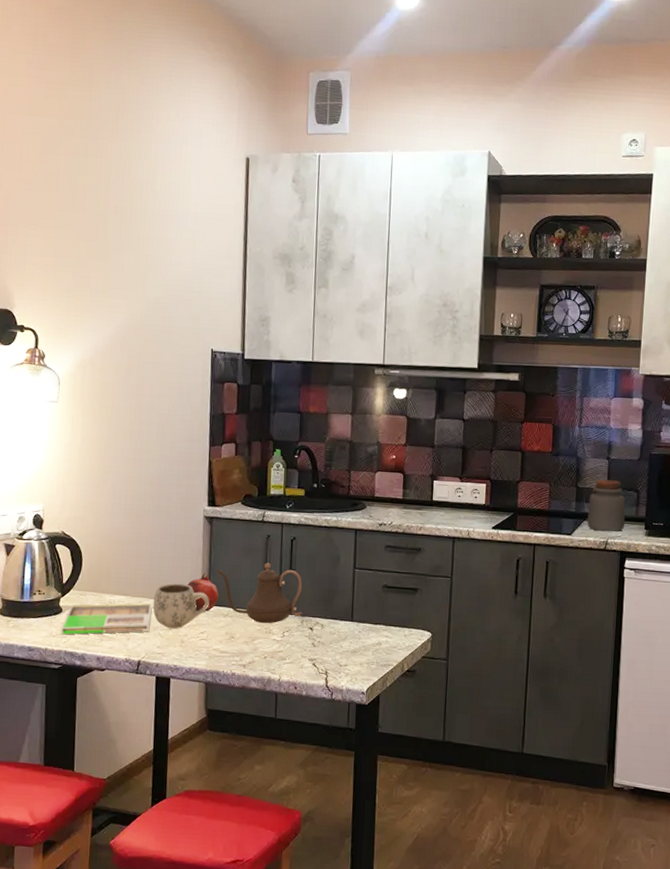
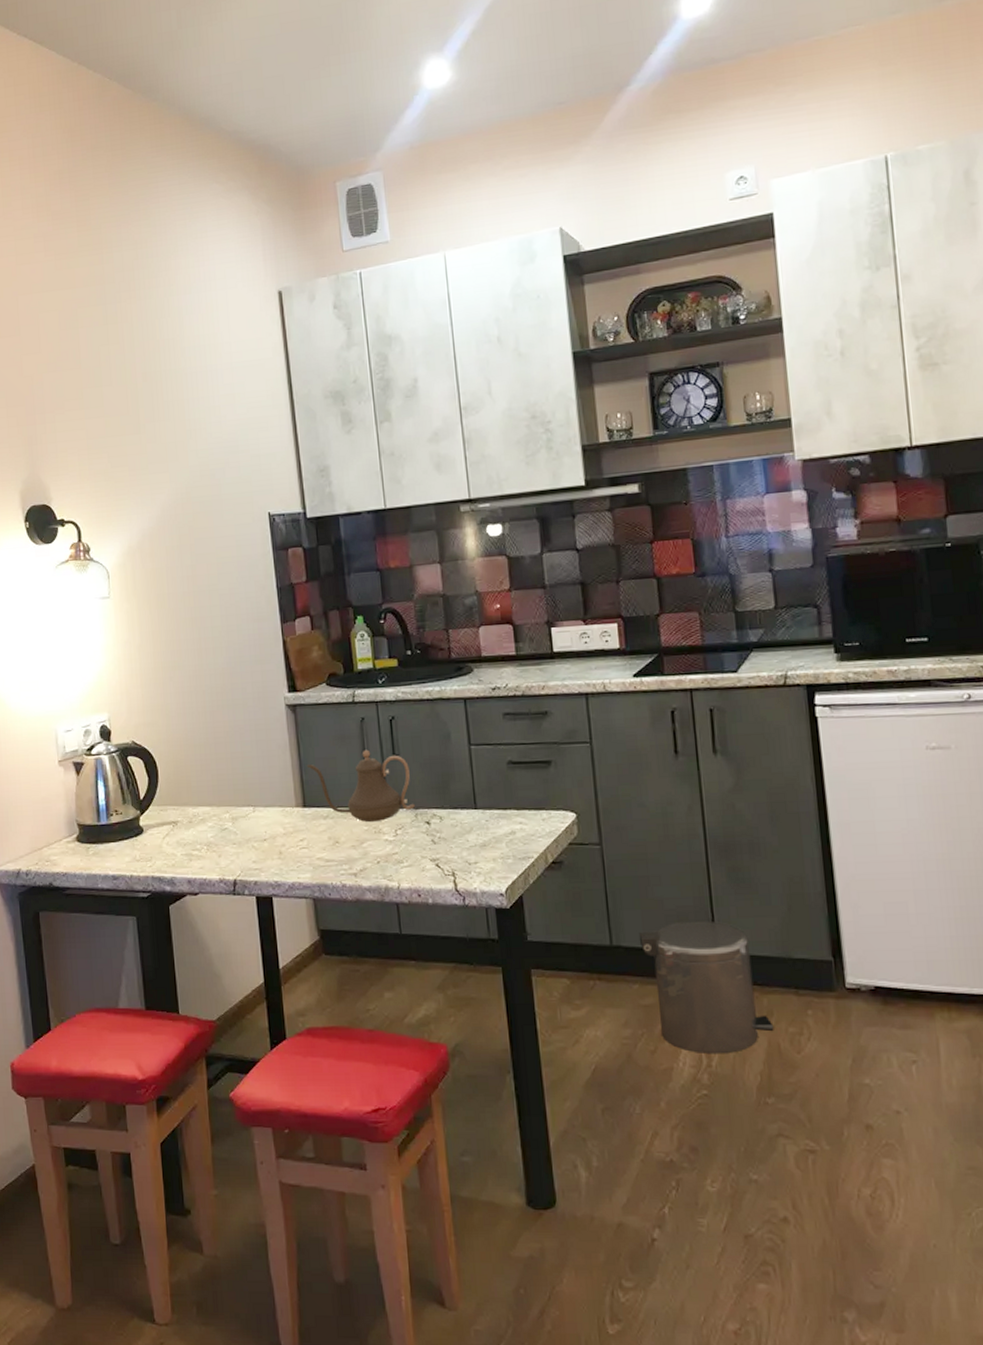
magazine: present [60,603,153,635] -> none [144,811,242,858]
mug: present [152,583,210,628] -> none [241,785,305,839]
fruit: present [187,572,219,612] -> none [277,770,315,816]
trash can: none [465,726,557,831] -> present [638,920,774,1053]
jar: present [587,479,626,532] -> none [753,596,808,663]

